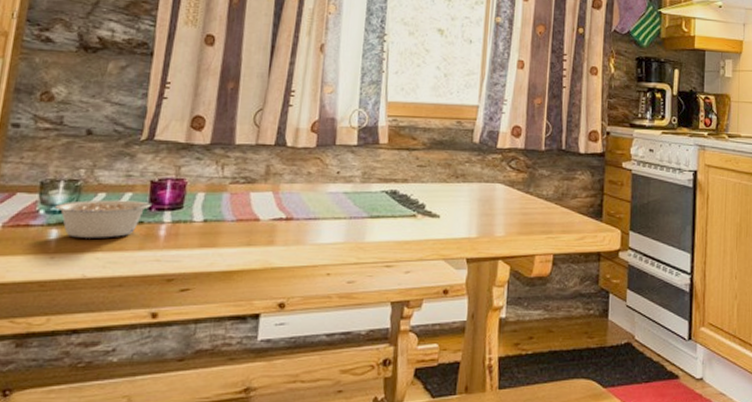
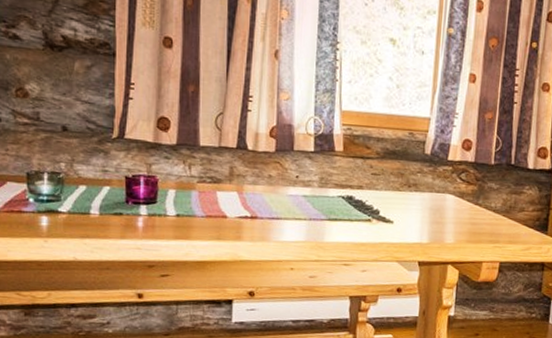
legume: present [54,200,152,238] -> none [42,192,128,227]

